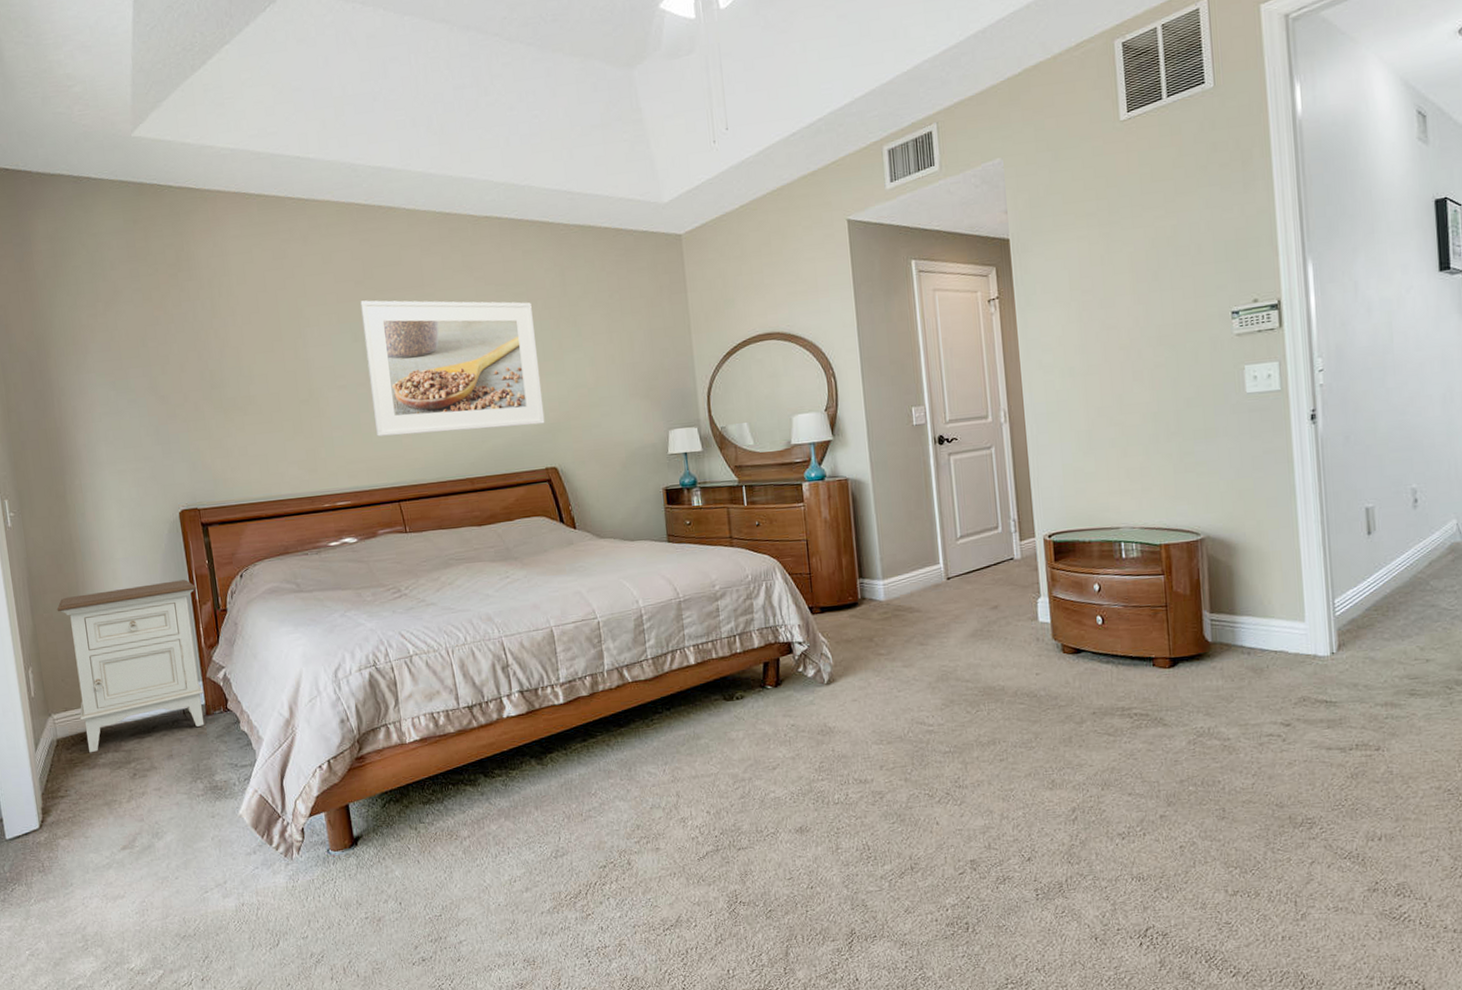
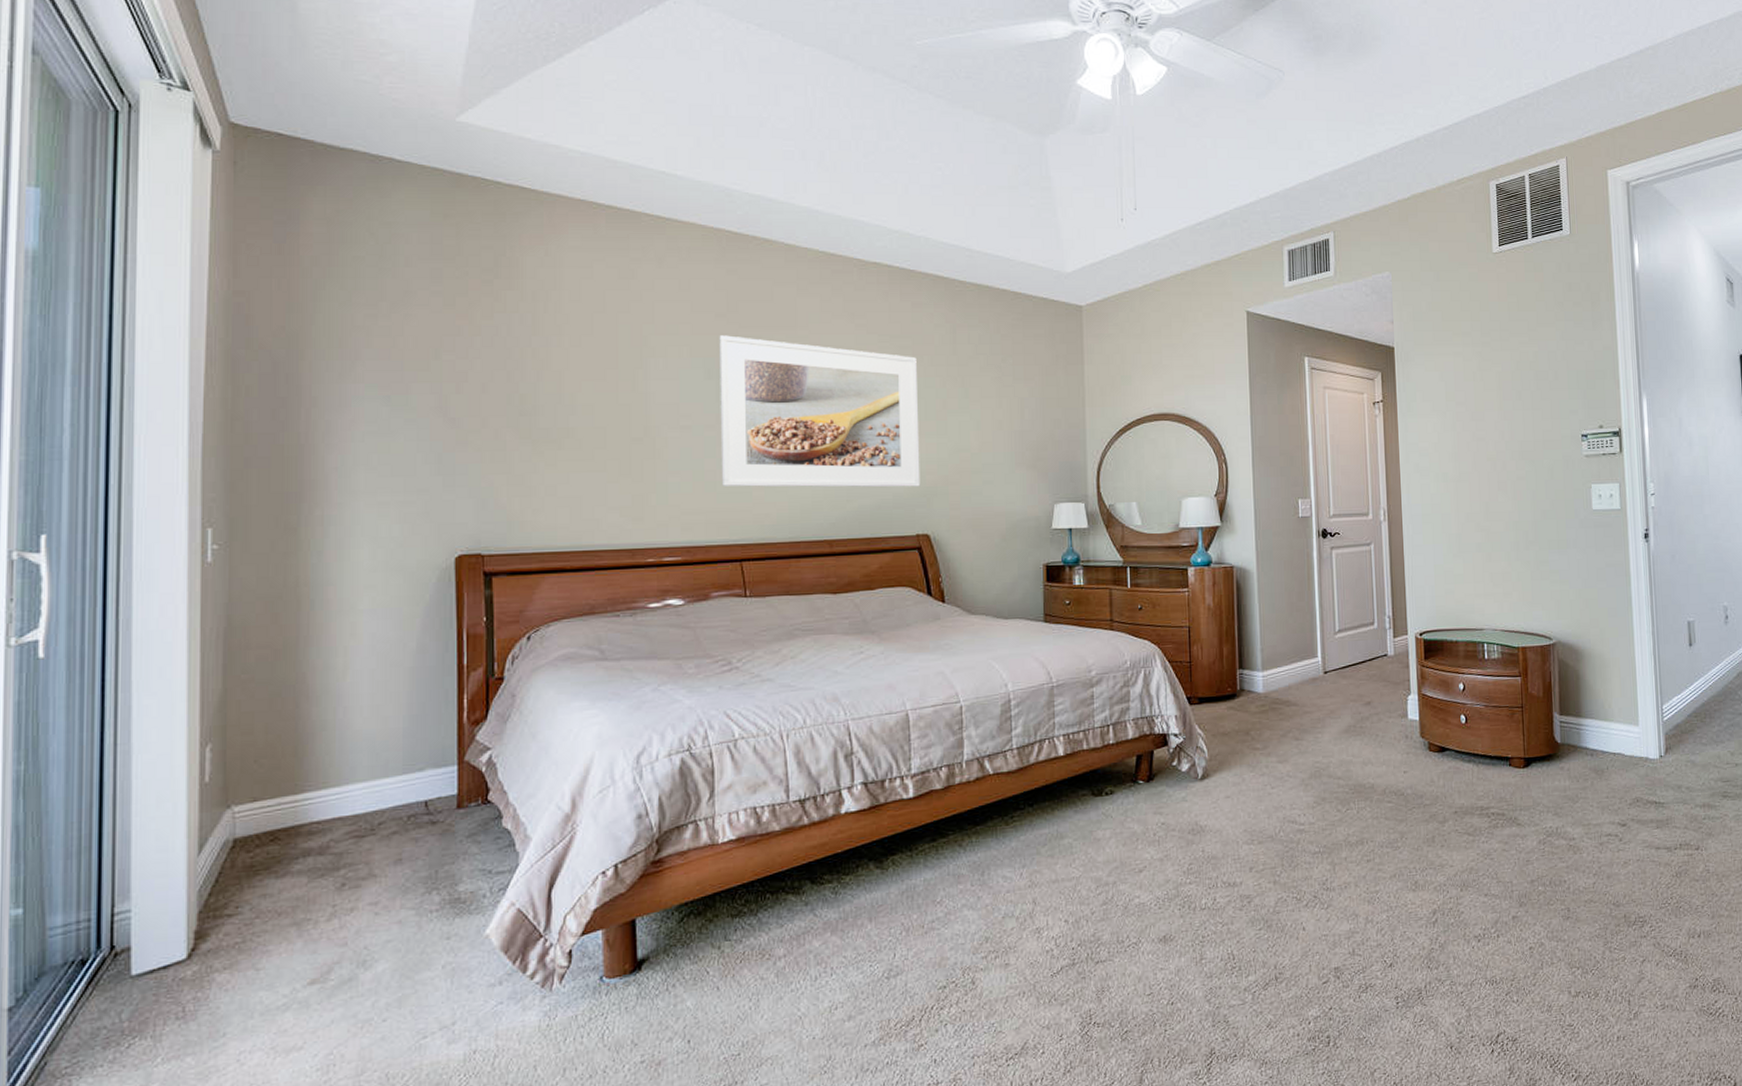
nightstand: present [57,579,205,753] -> none [262,639,466,857]

